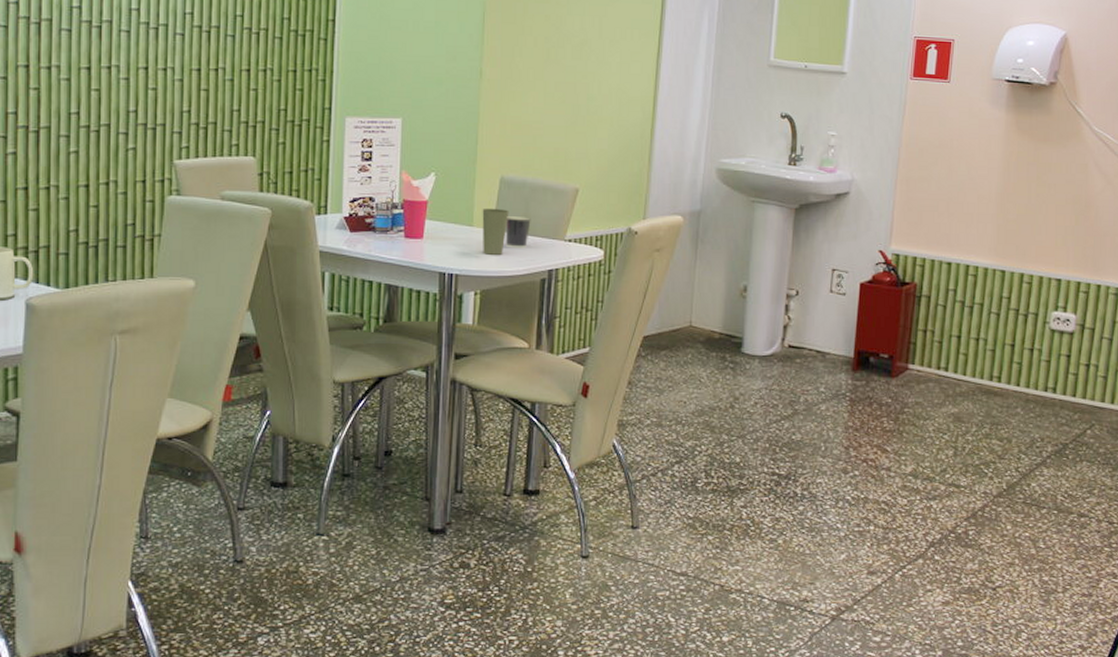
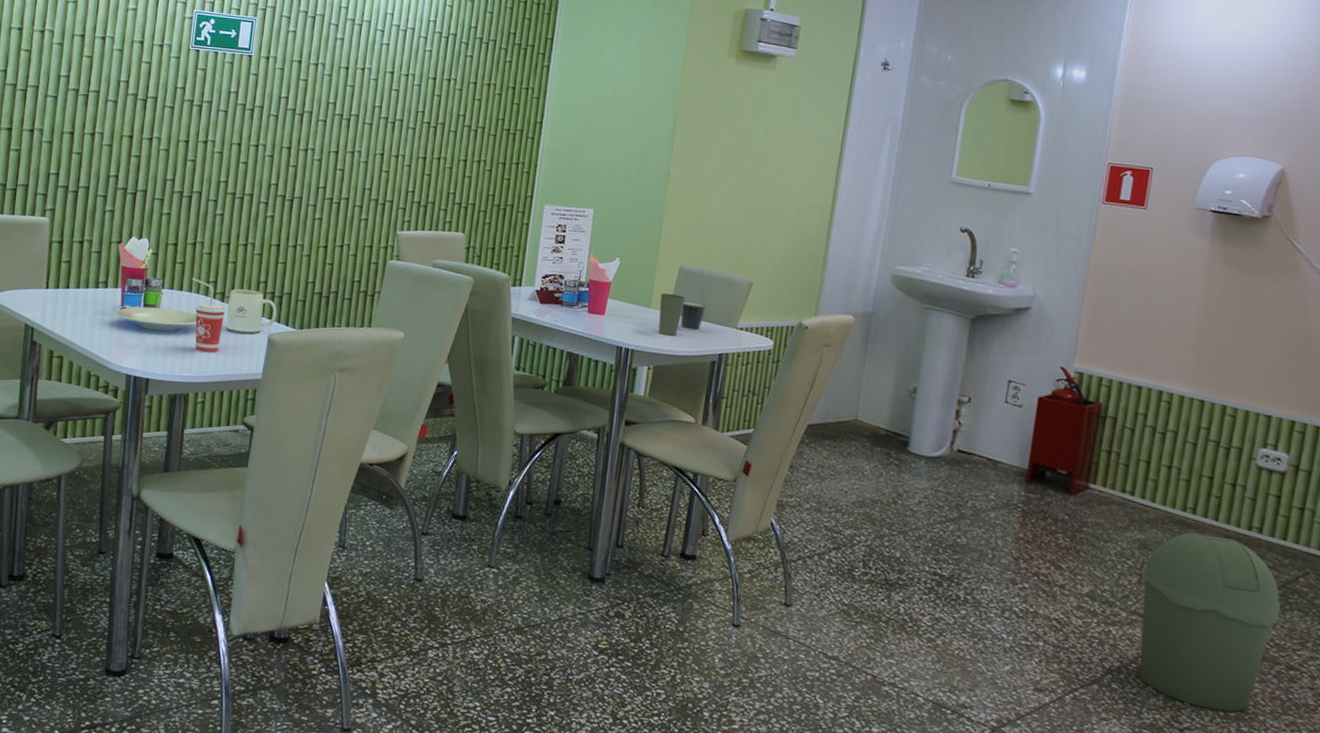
trash bin: none [957,401,1072,565] -> present [1138,532,1280,713]

